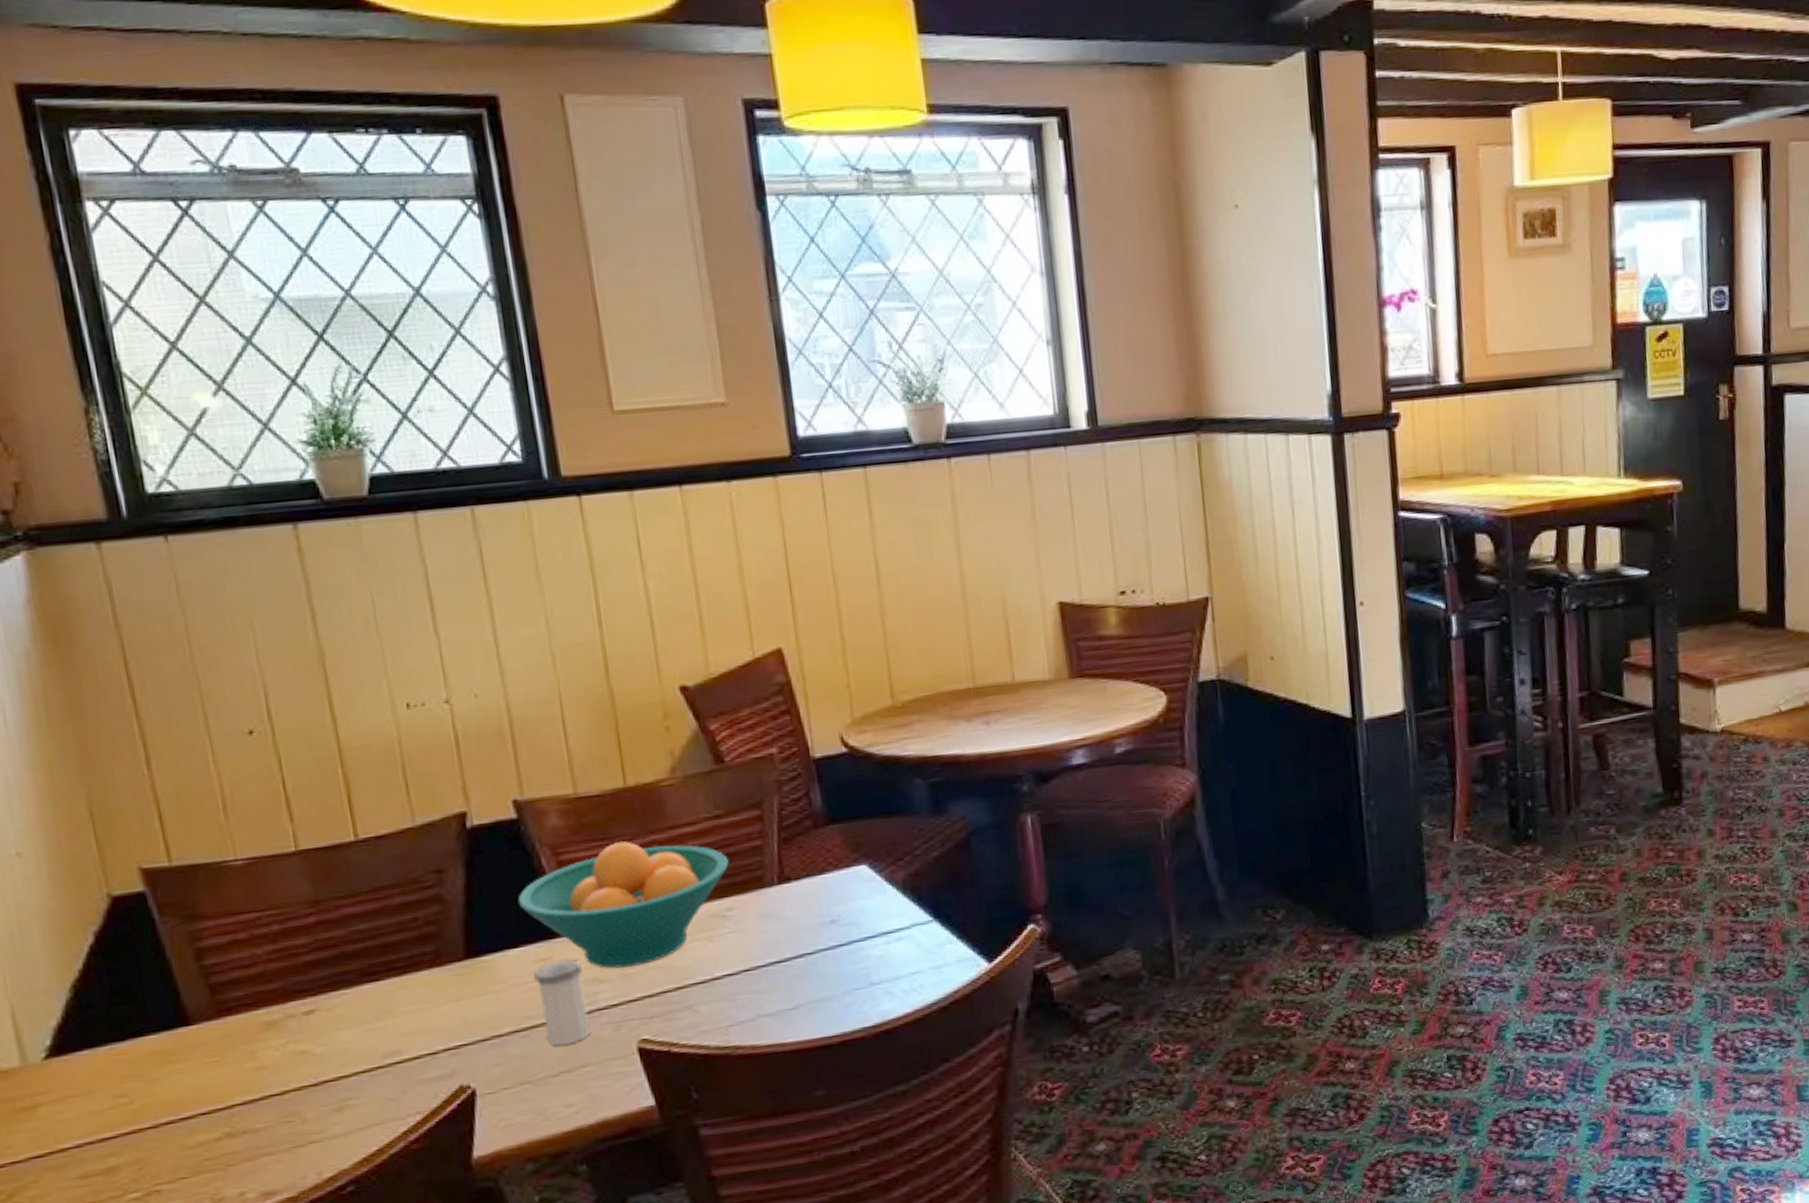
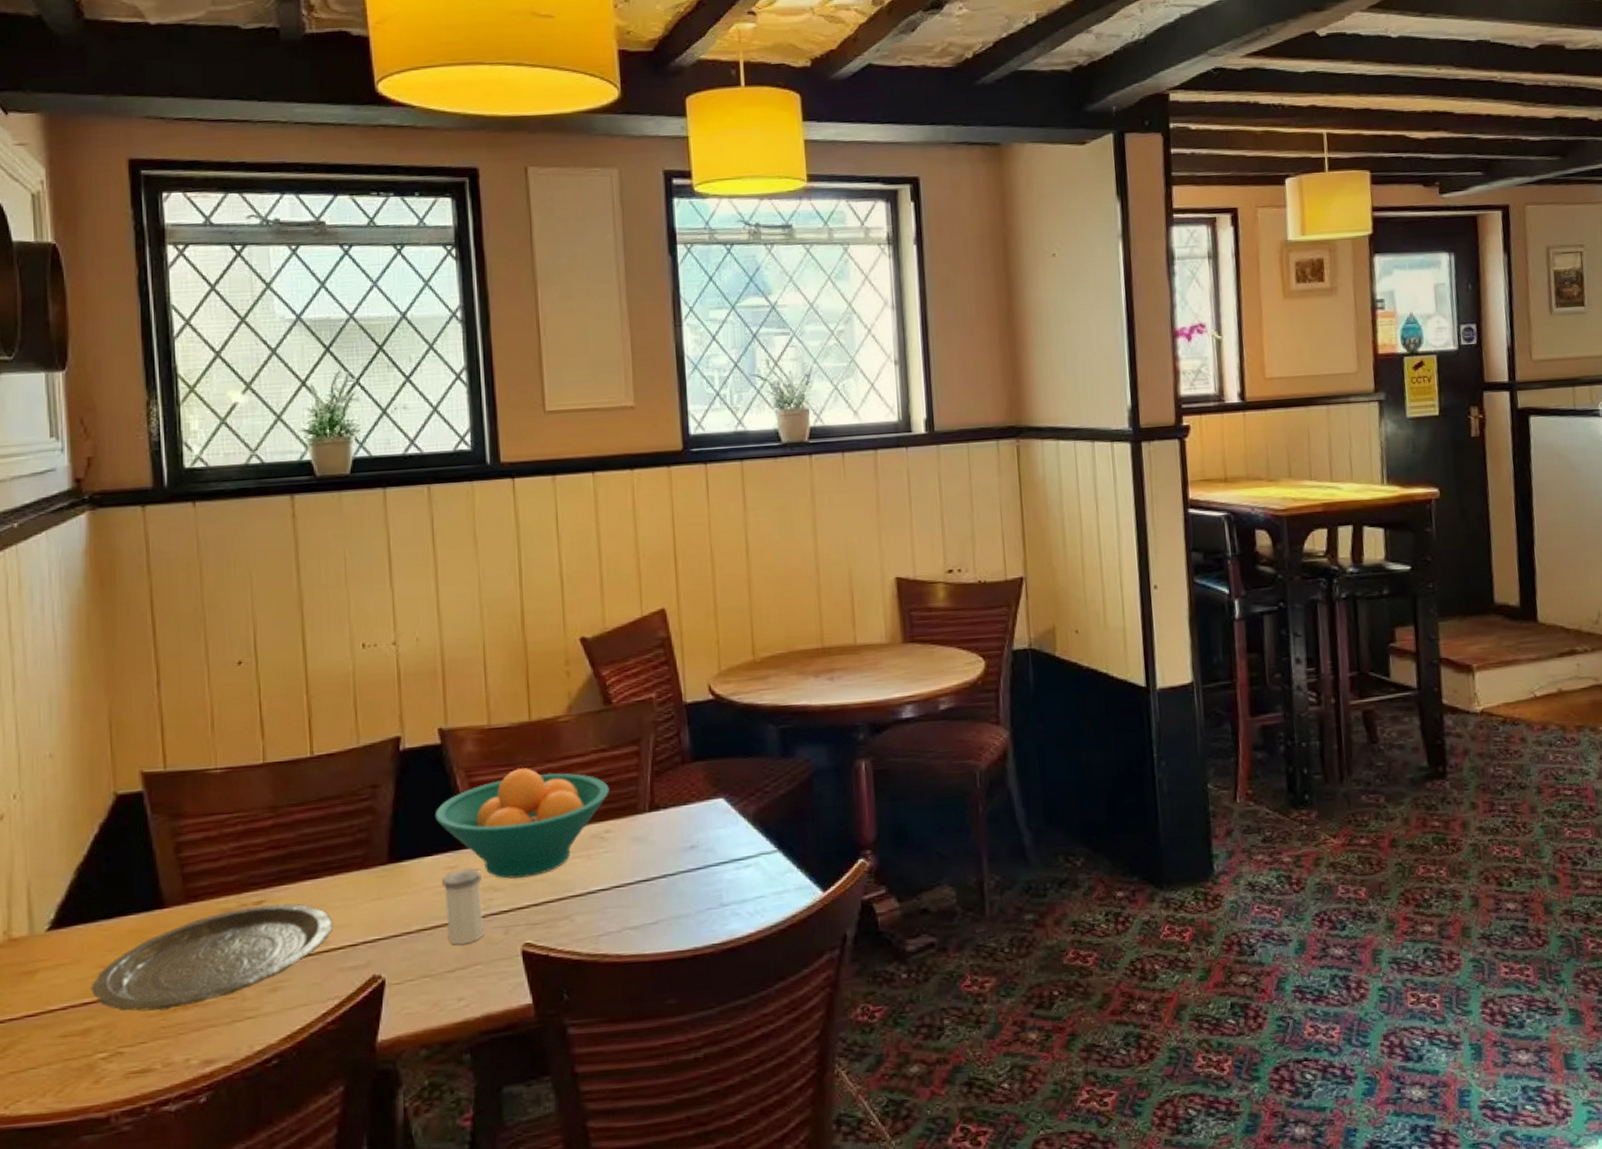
plate: none [109,1011,405,1144] -> present [91,903,334,1011]

